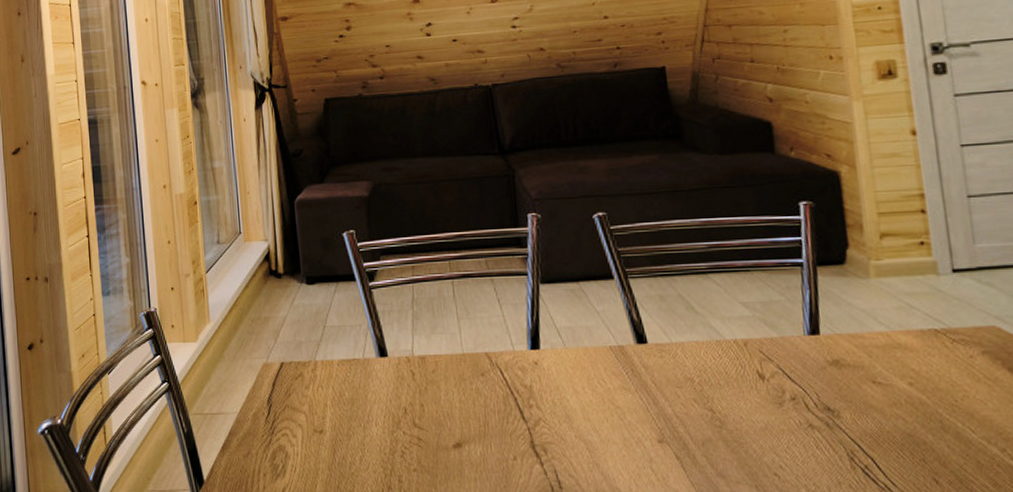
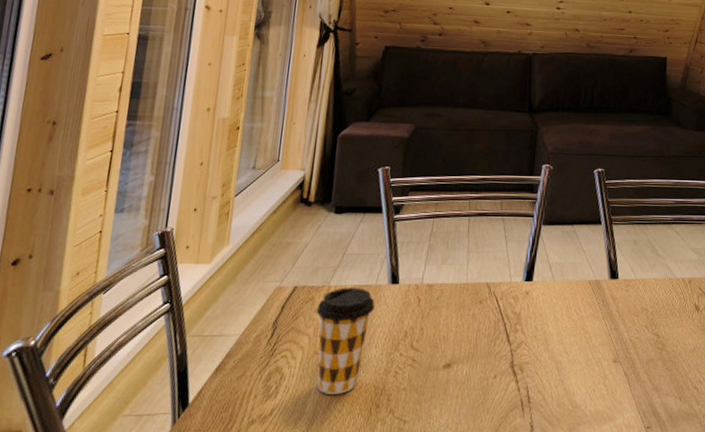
coffee cup: none [307,362,367,474] -> present [316,287,375,394]

